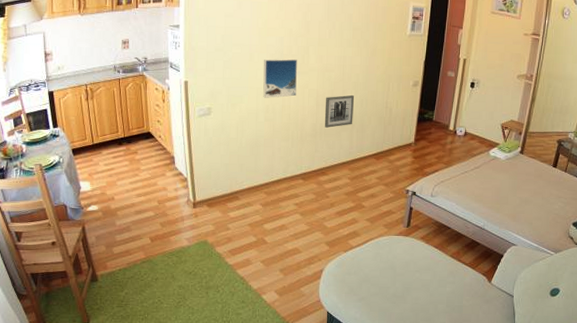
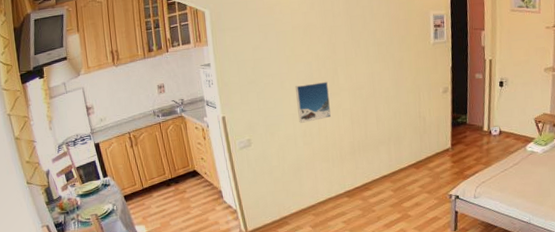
wall art: present [324,94,355,128] -> none [360,109,389,144]

